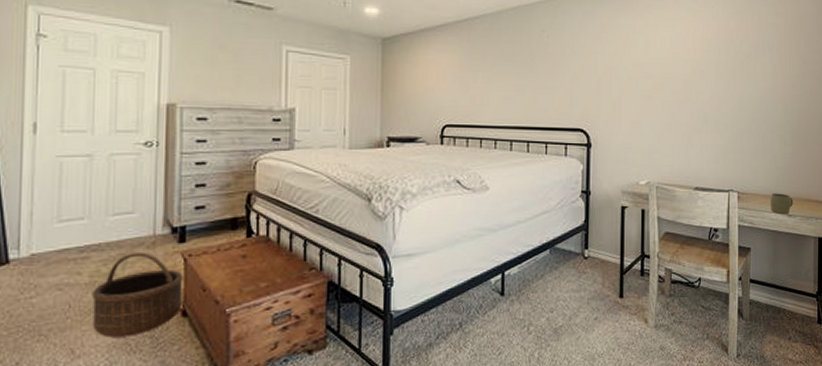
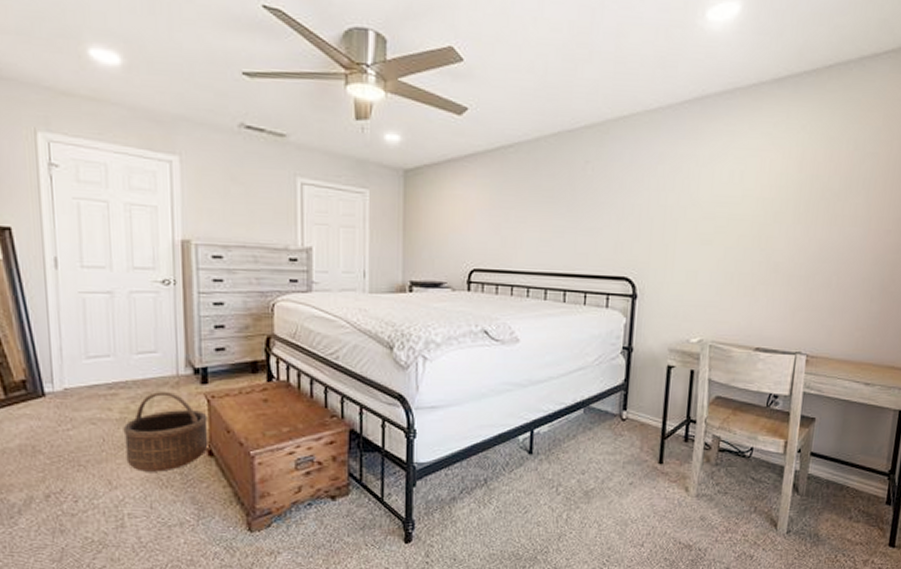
mug: present [770,193,793,213] -> none [844,358,874,382]

